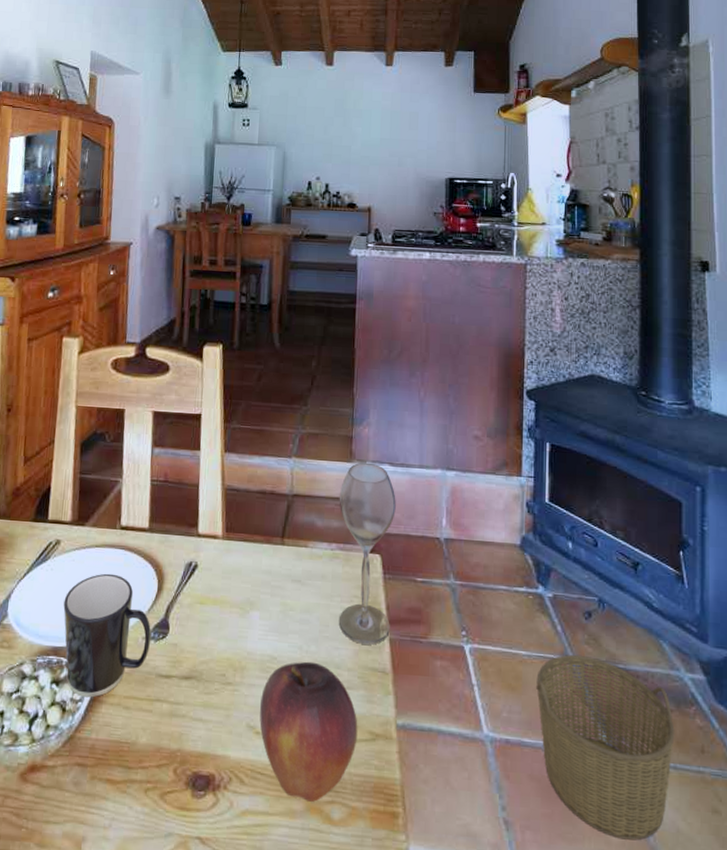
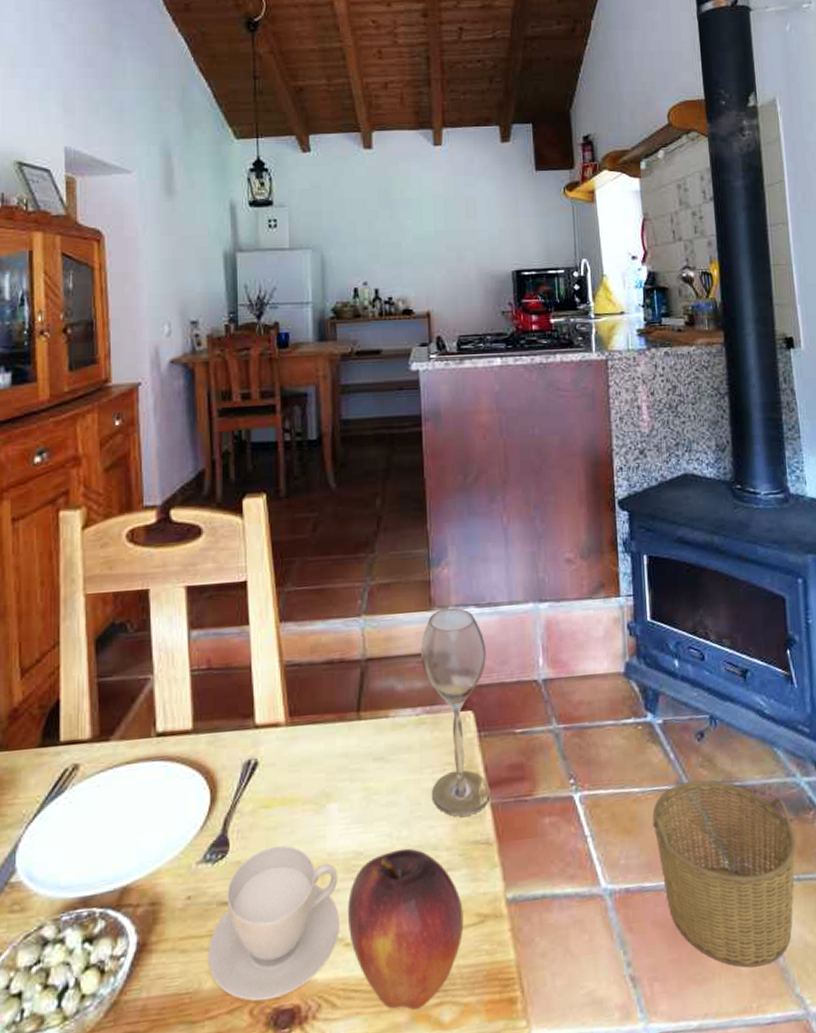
mug: present [63,573,152,698] -> none [90,792,208,951]
teacup: none [144,637,255,765] -> present [207,845,340,1002]

